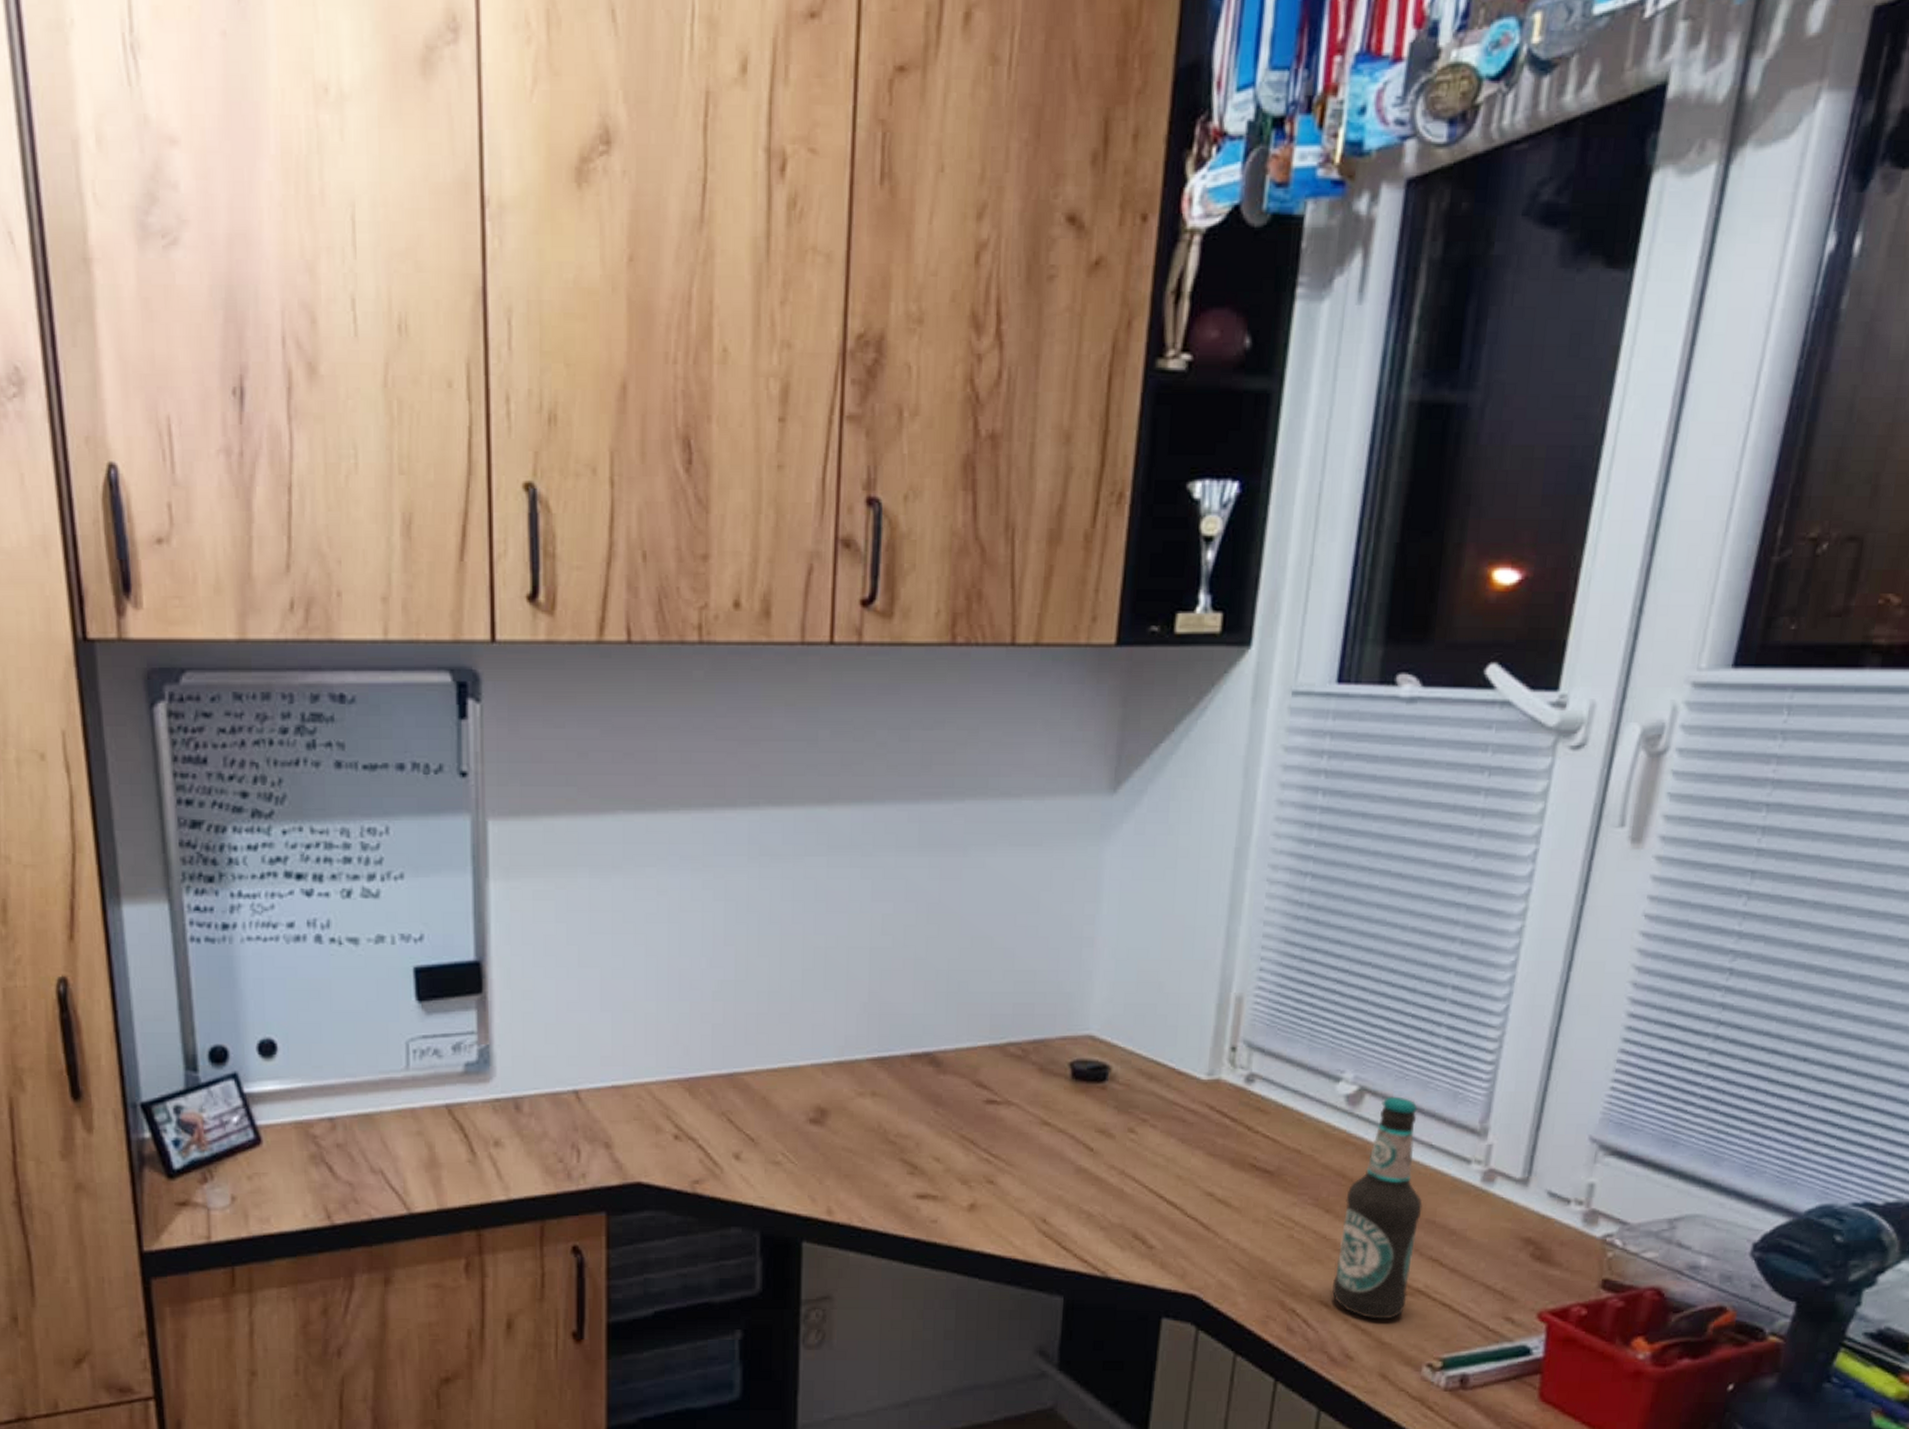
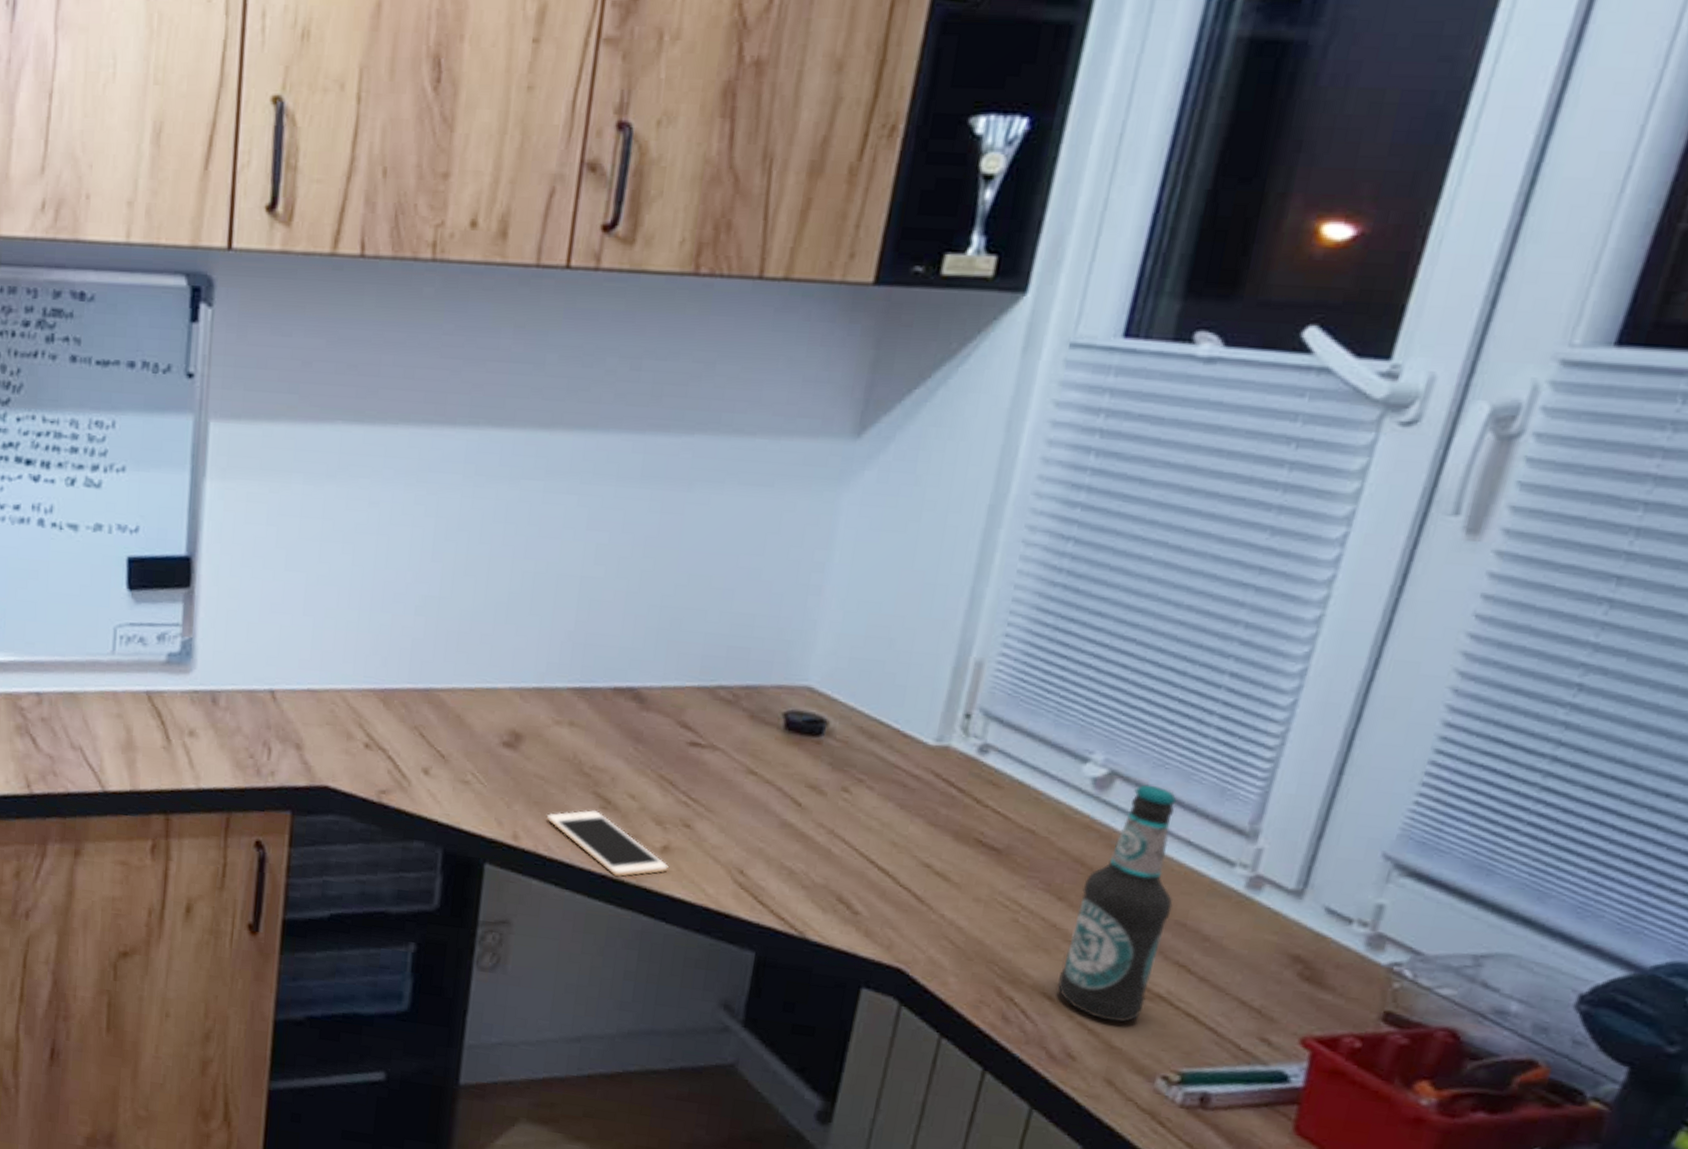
cell phone: none [857,1177,977,1239] -> present [546,810,669,877]

